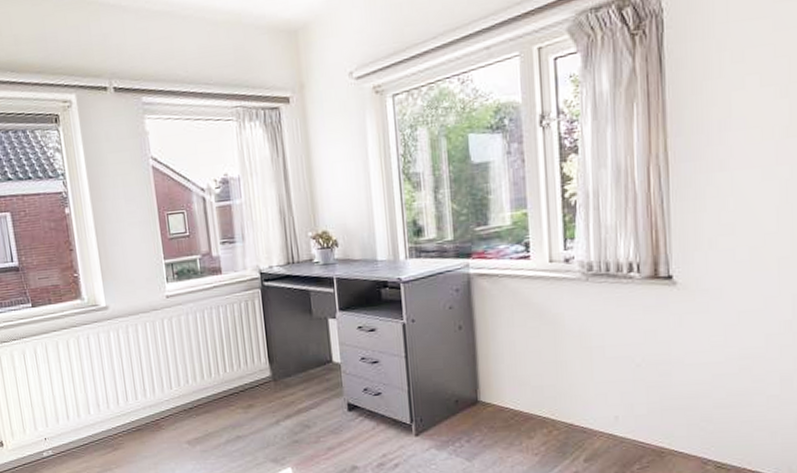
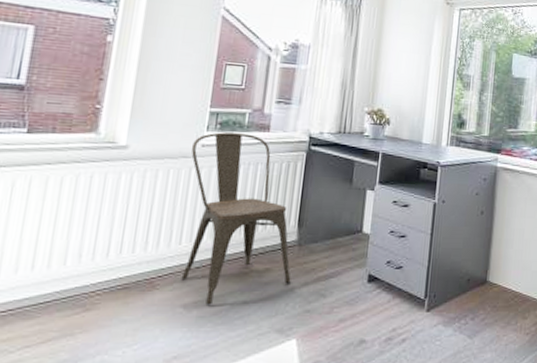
chair: none [158,279,274,441] -> present [181,131,291,305]

